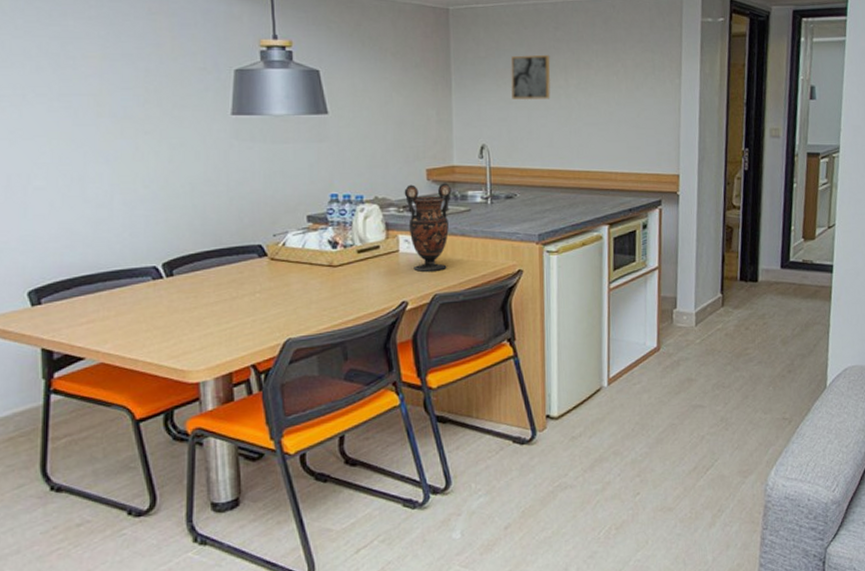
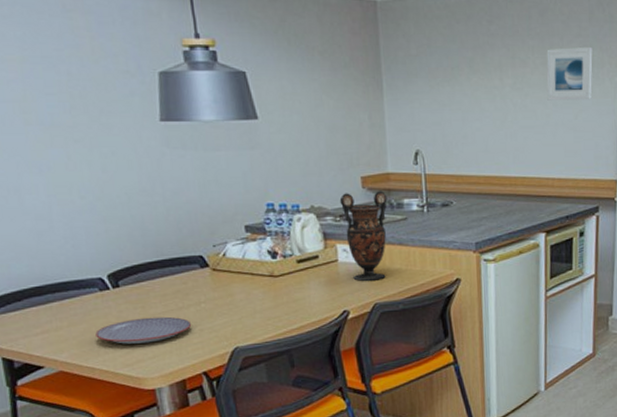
plate: none [143,306,244,335] -> present [95,316,192,344]
wall art: present [510,54,551,101] -> none [443,51,486,102]
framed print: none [609,51,654,100] -> present [546,46,593,100]

